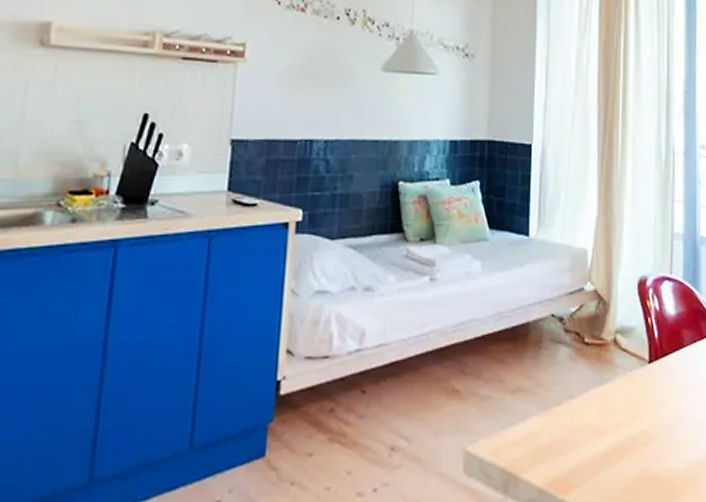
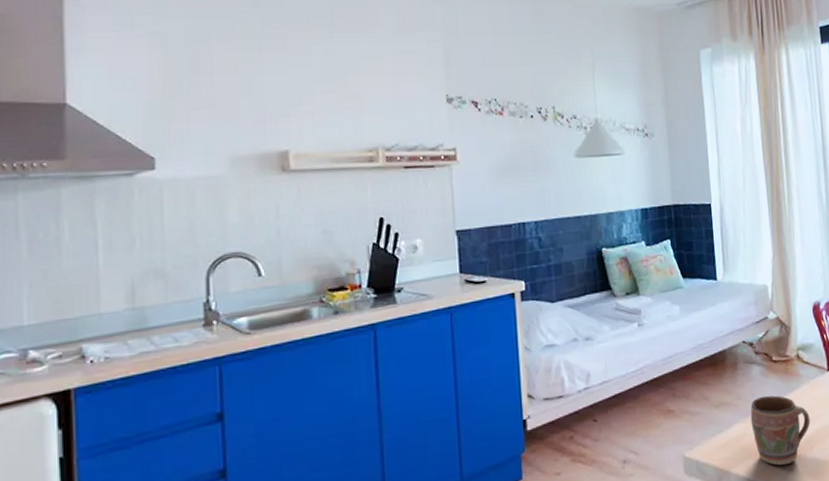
mug: none [551,385,622,477] -> present [750,395,810,466]

